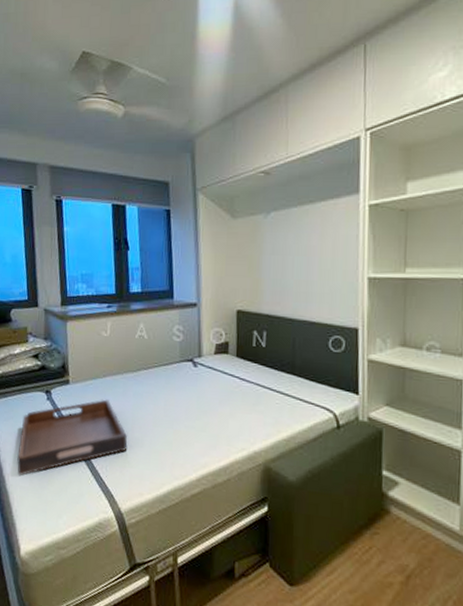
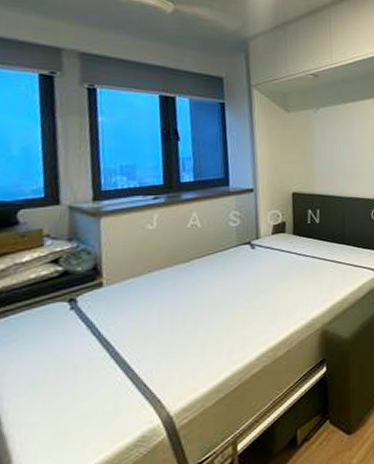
serving tray: present [16,399,128,476] -> none [20,296,179,411]

